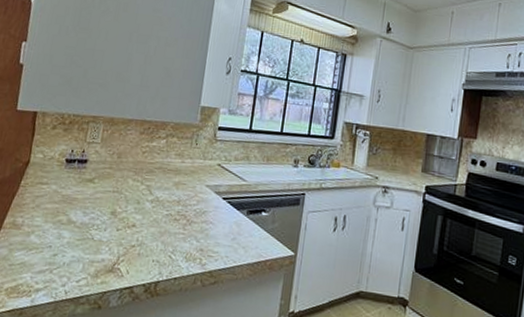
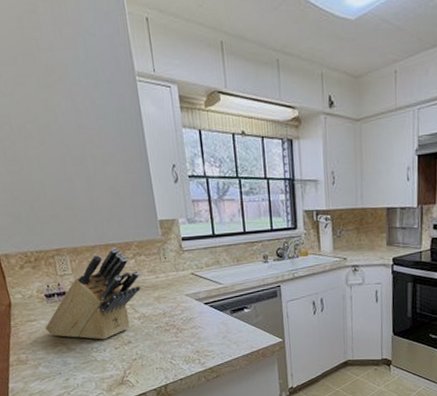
knife block: none [53,124,167,218] -> present [45,248,141,340]

